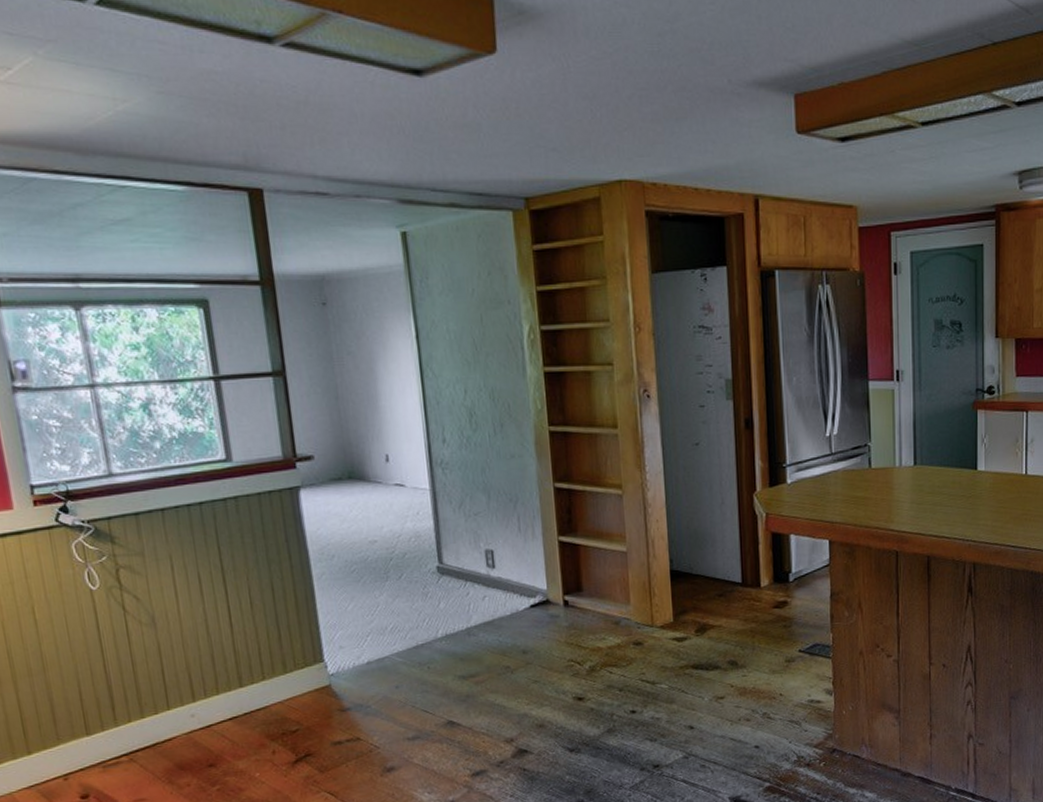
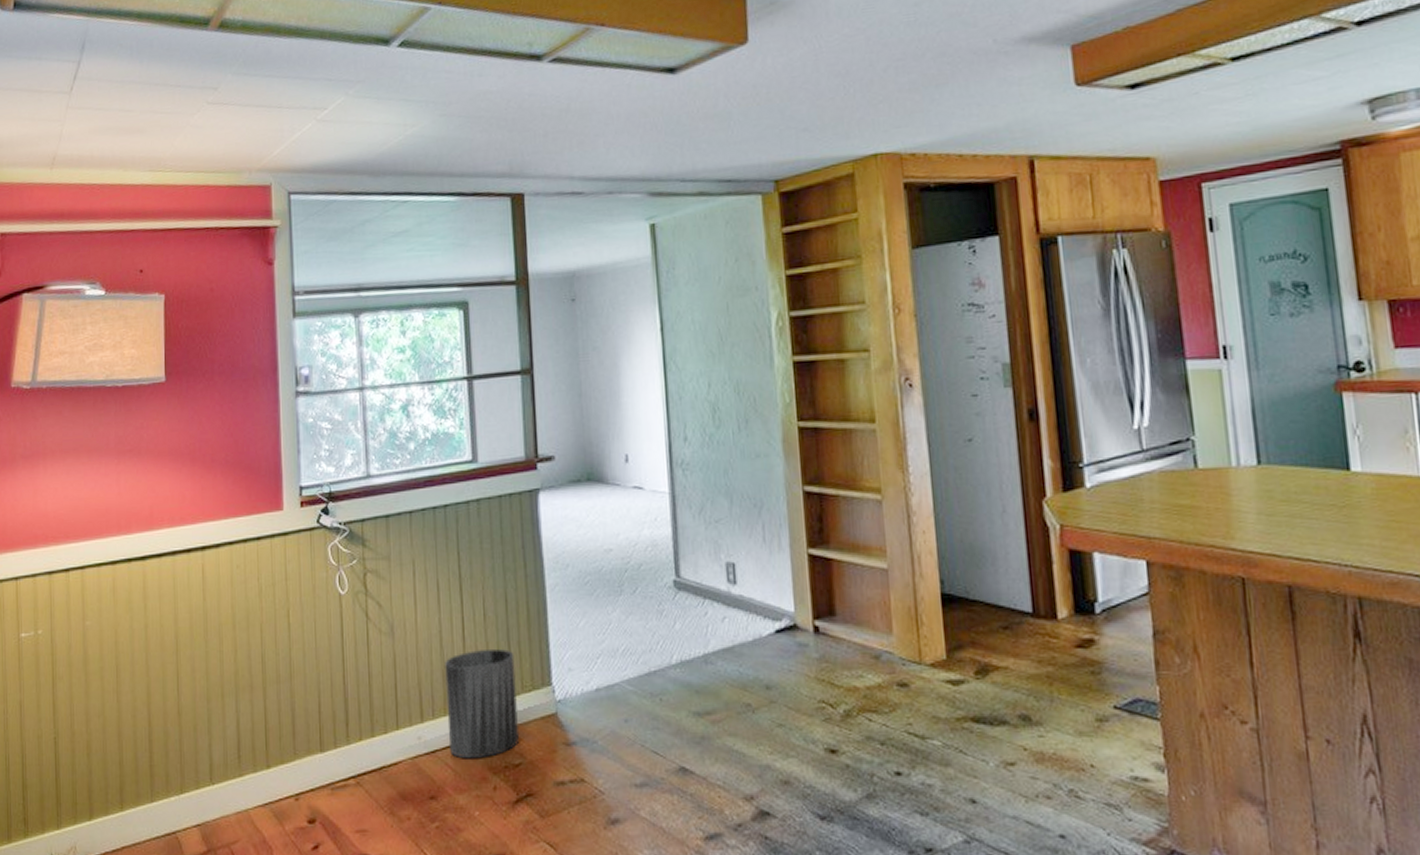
trash can: none [213,632,295,730] -> present [445,648,519,759]

